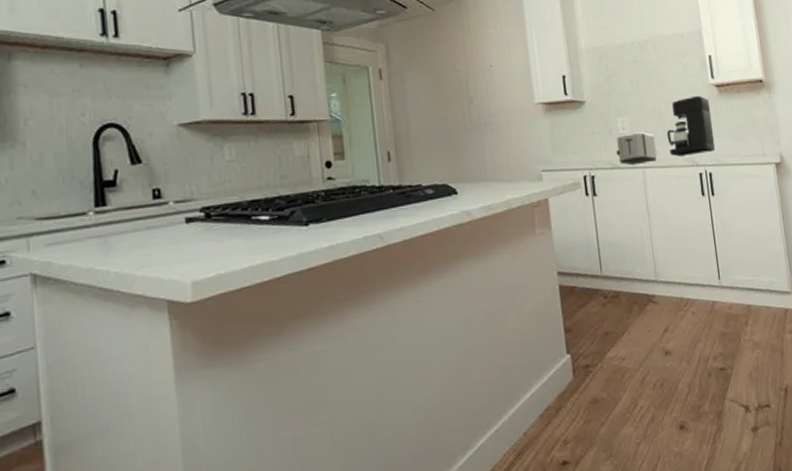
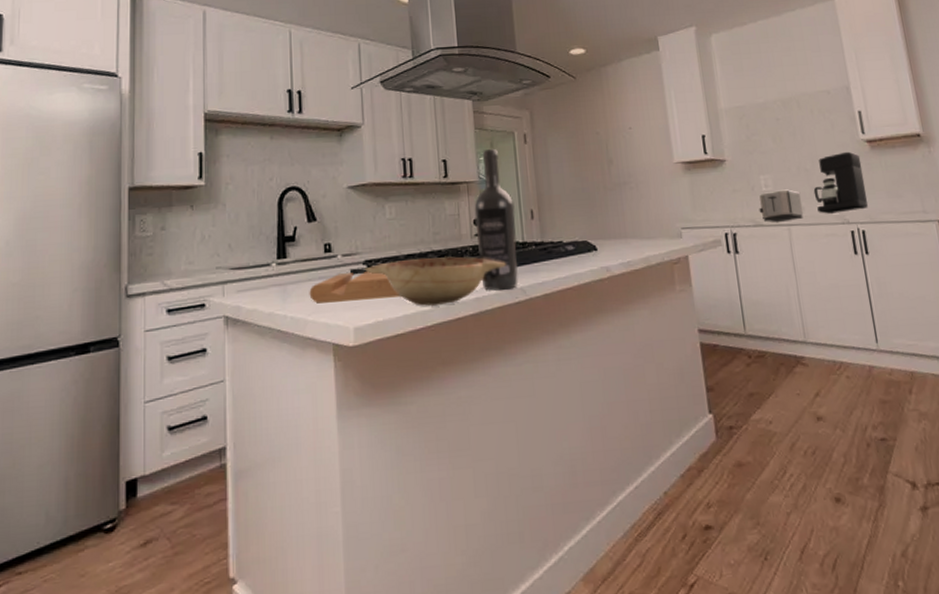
cutting board: none [136,219,244,256] -> present [309,271,400,304]
decorative bowl: none [202,201,362,257] -> present [364,256,506,306]
wine bottle: none [325,85,376,238] -> present [474,149,519,291]

